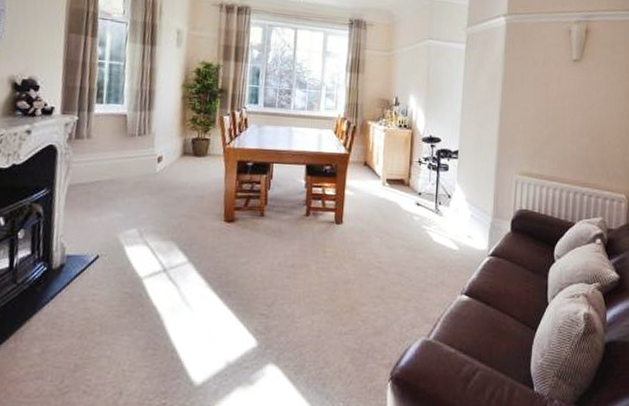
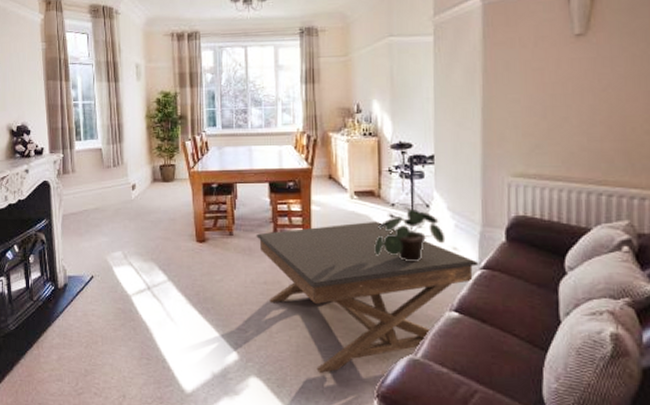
coffee table: none [288,208,488,357] -> present [256,221,479,373]
potted plant: none [400,196,462,249] -> present [374,207,446,262]

